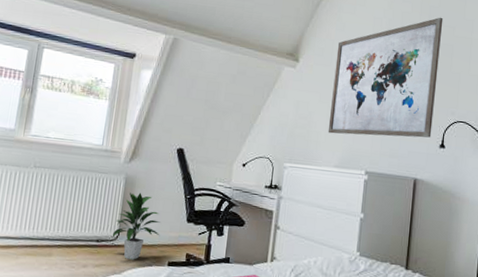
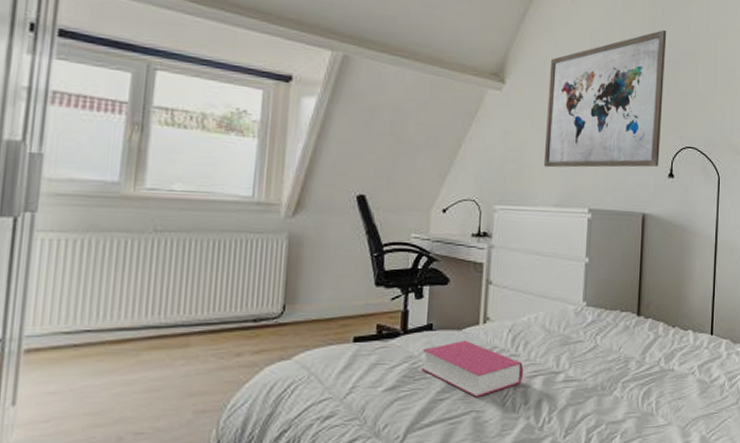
indoor plant: present [112,192,161,260] -> none [274,254,341,340]

